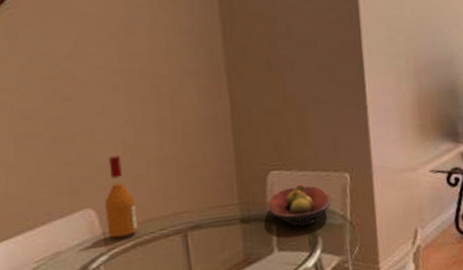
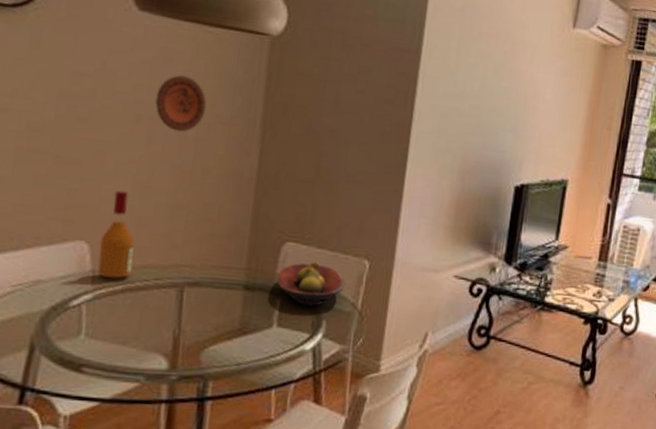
decorative plate: none [127,39,173,92] -> present [155,74,207,132]

